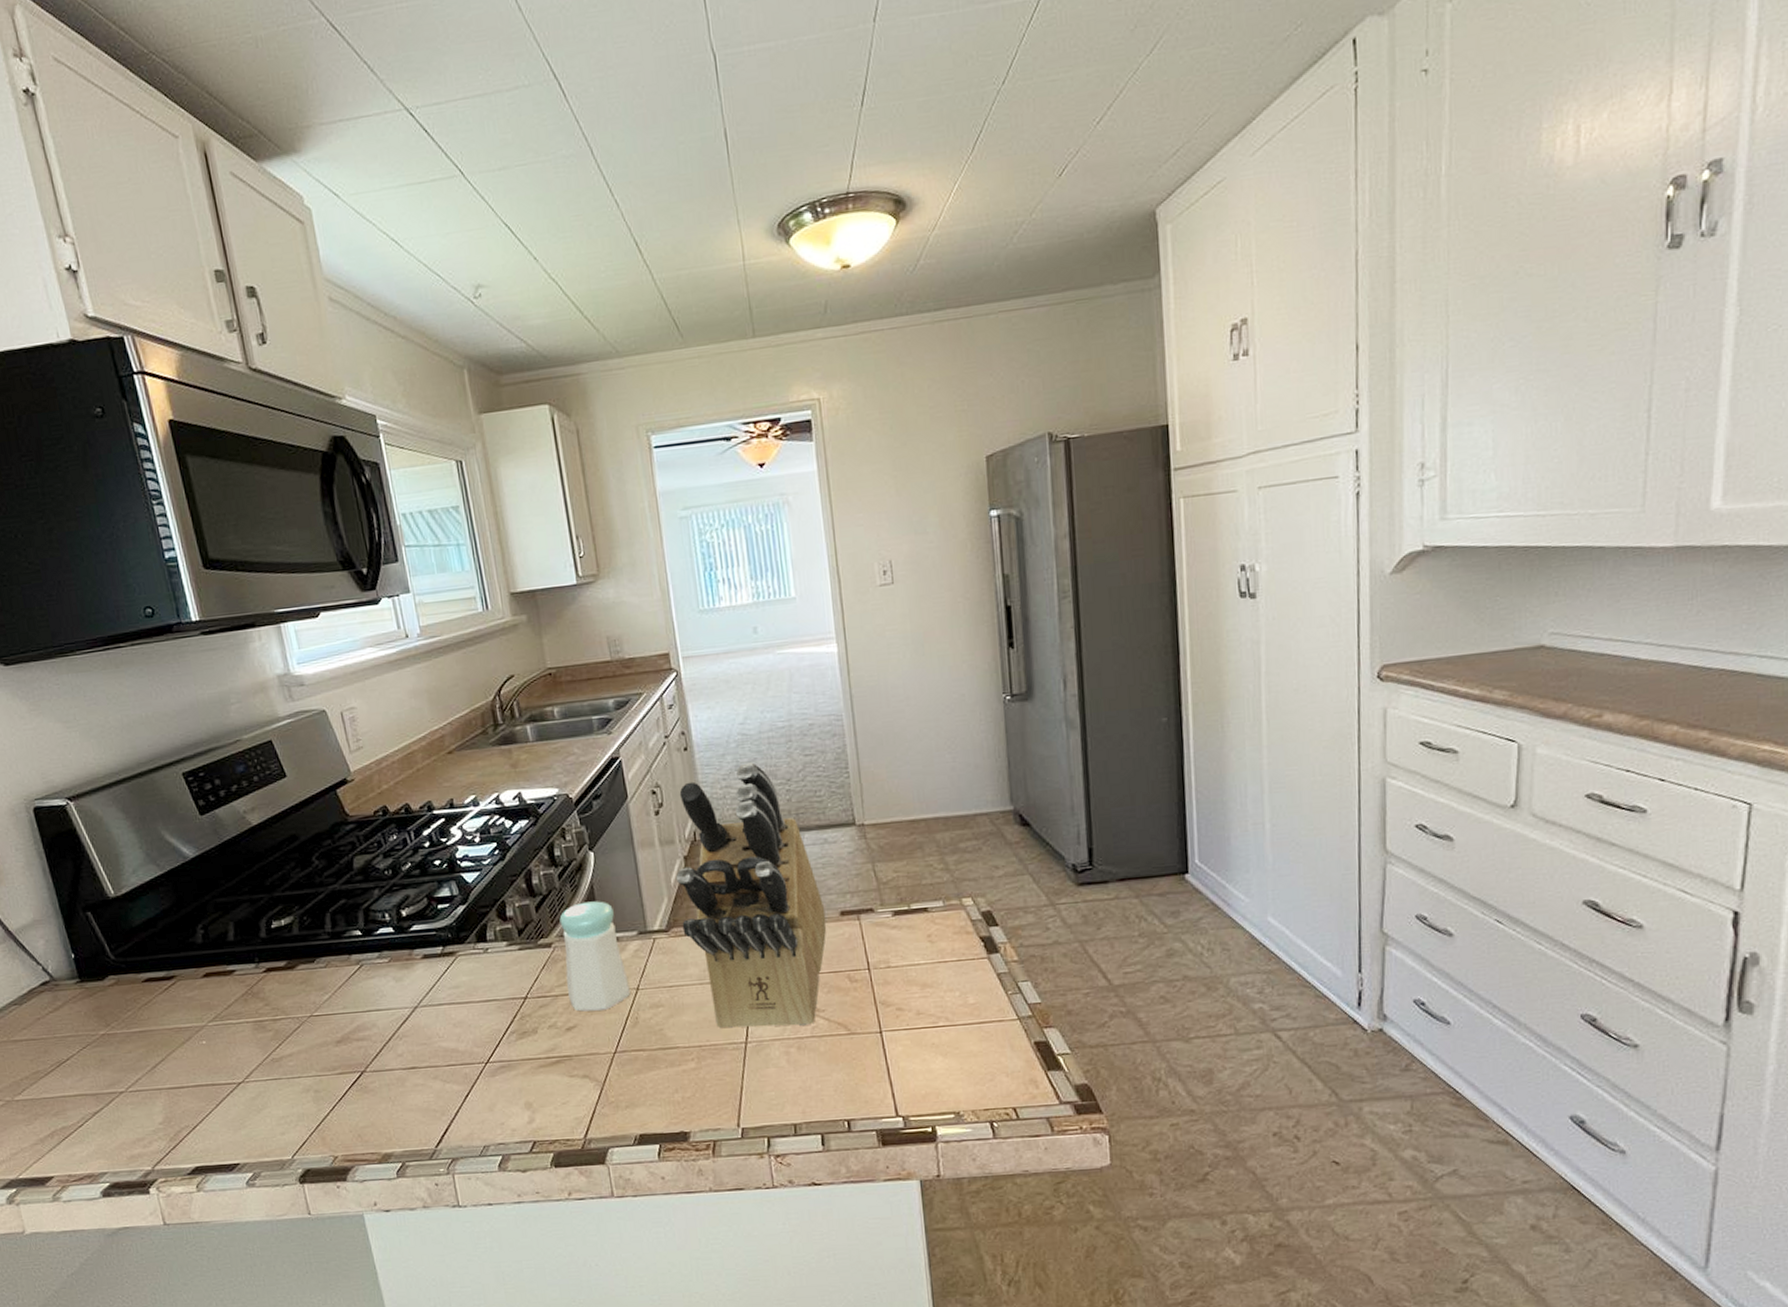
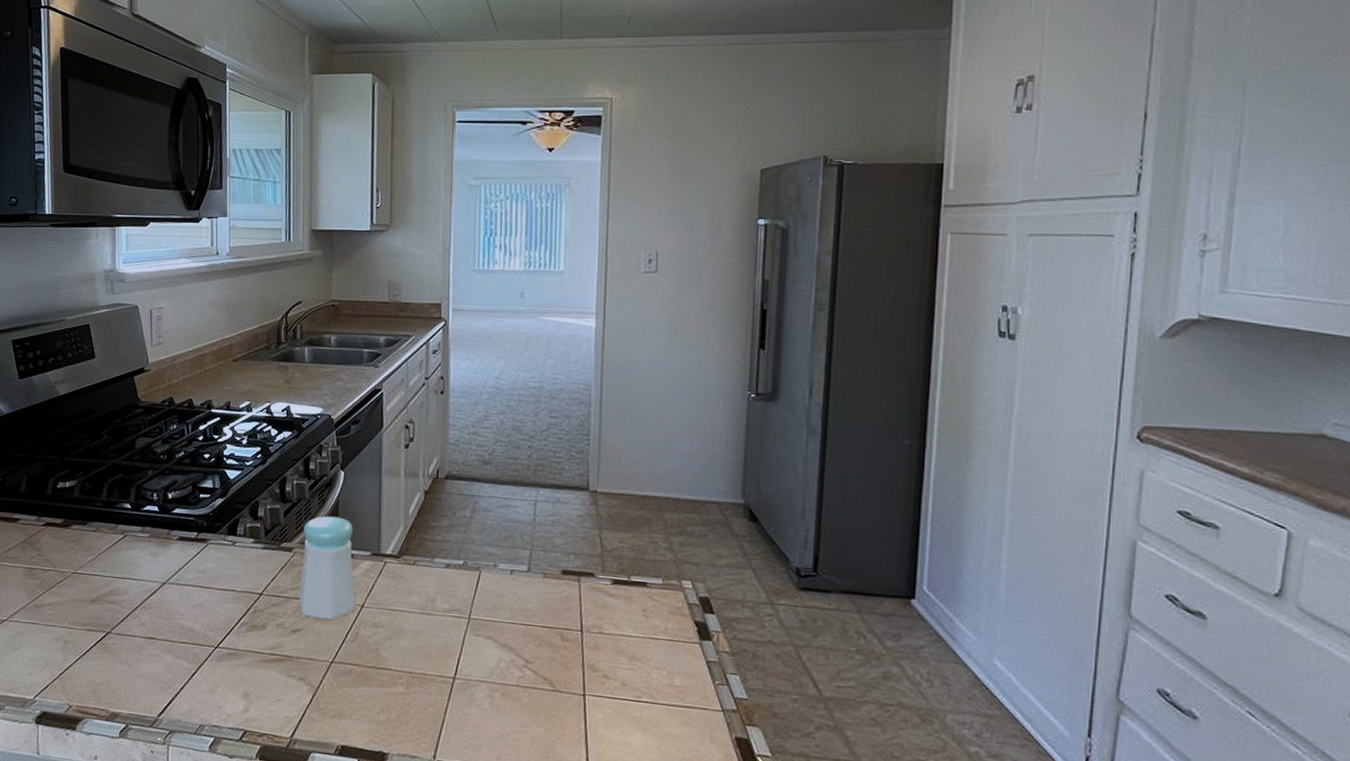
knife block: present [675,762,827,1029] -> none [412,414,548,674]

